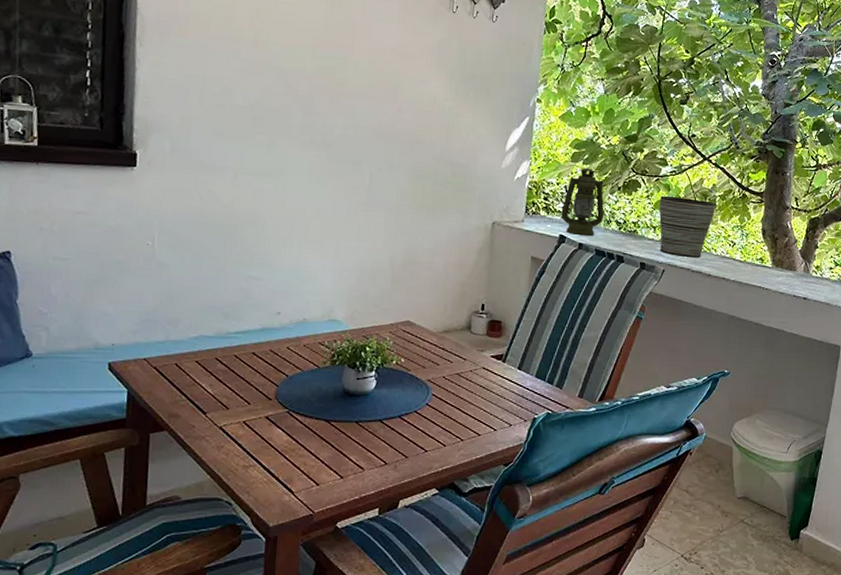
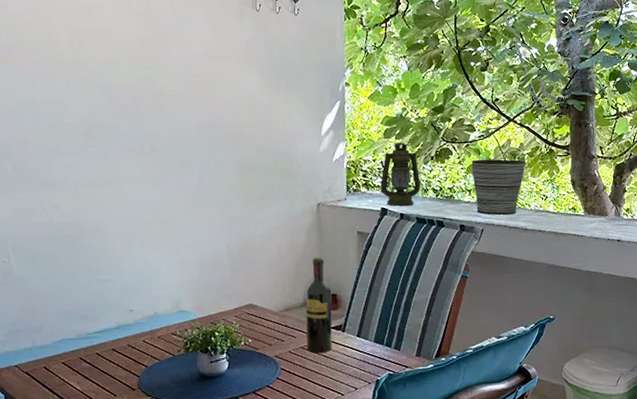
wine bottle: none [462,279,496,382] -> present [305,257,333,353]

